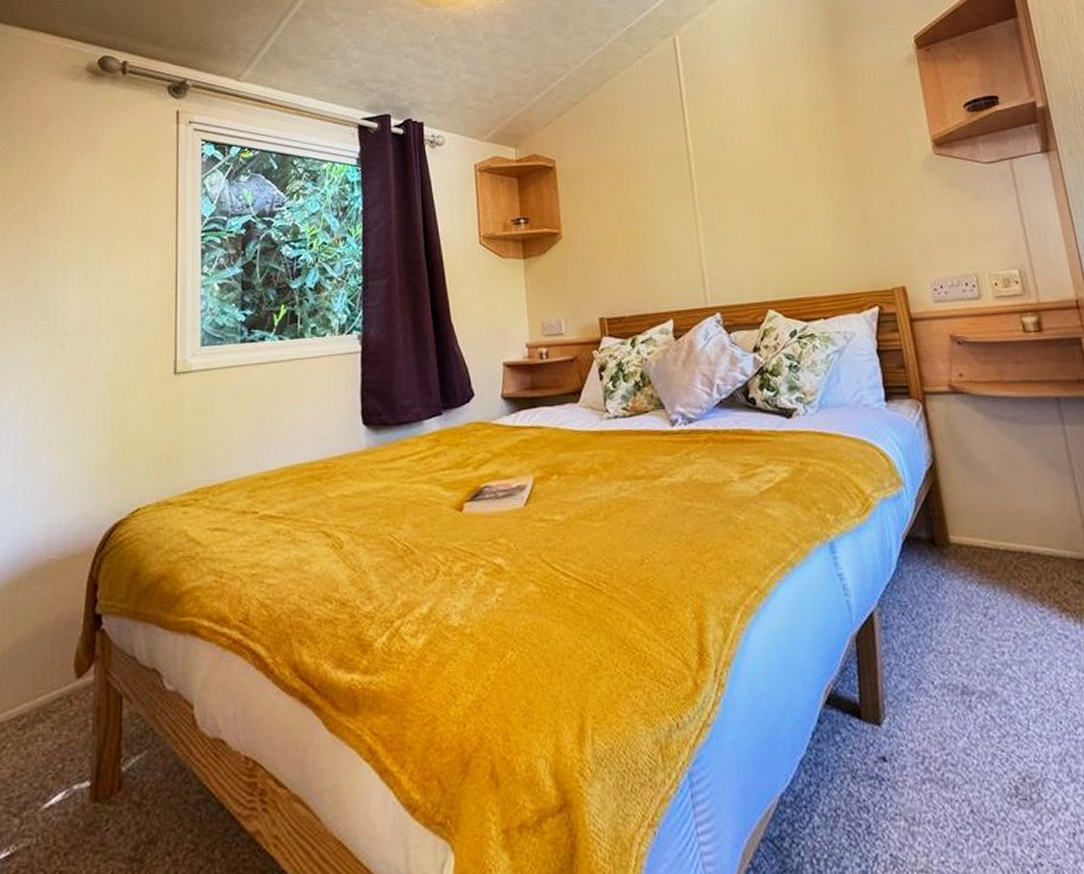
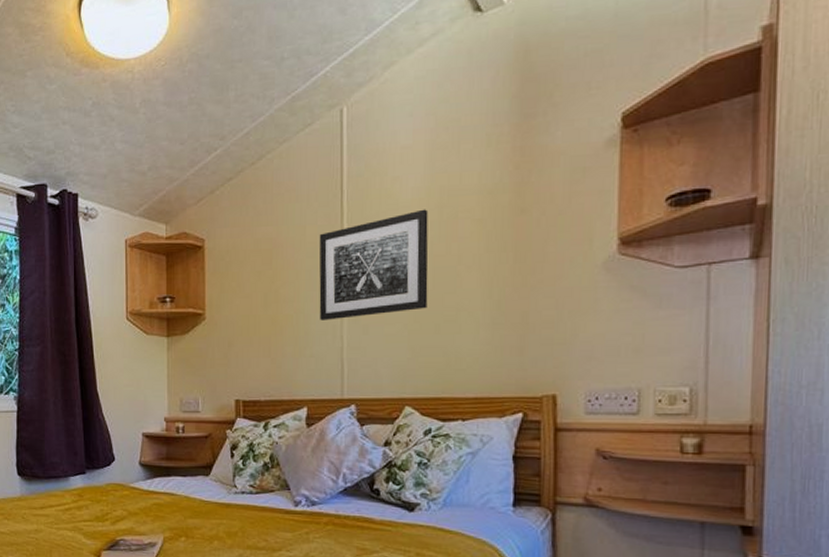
wall art: none [666,123,776,232] -> present [319,209,429,320]

